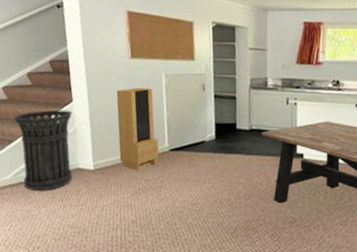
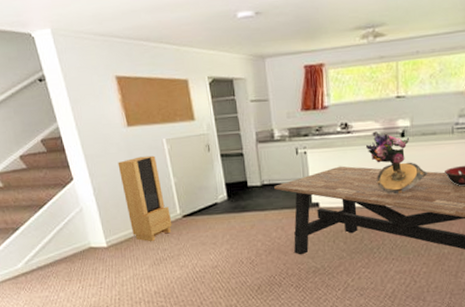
trash can: present [13,109,72,191] -> none [14,189,86,276]

